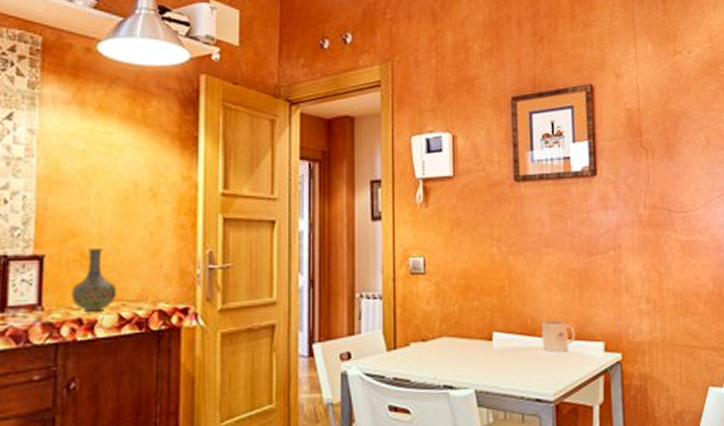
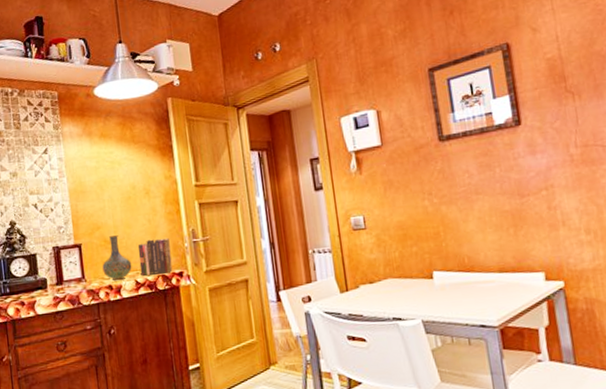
books: none [128,259,176,310] -> present [137,237,173,276]
mug: present [541,320,576,353] -> none [479,256,514,285]

